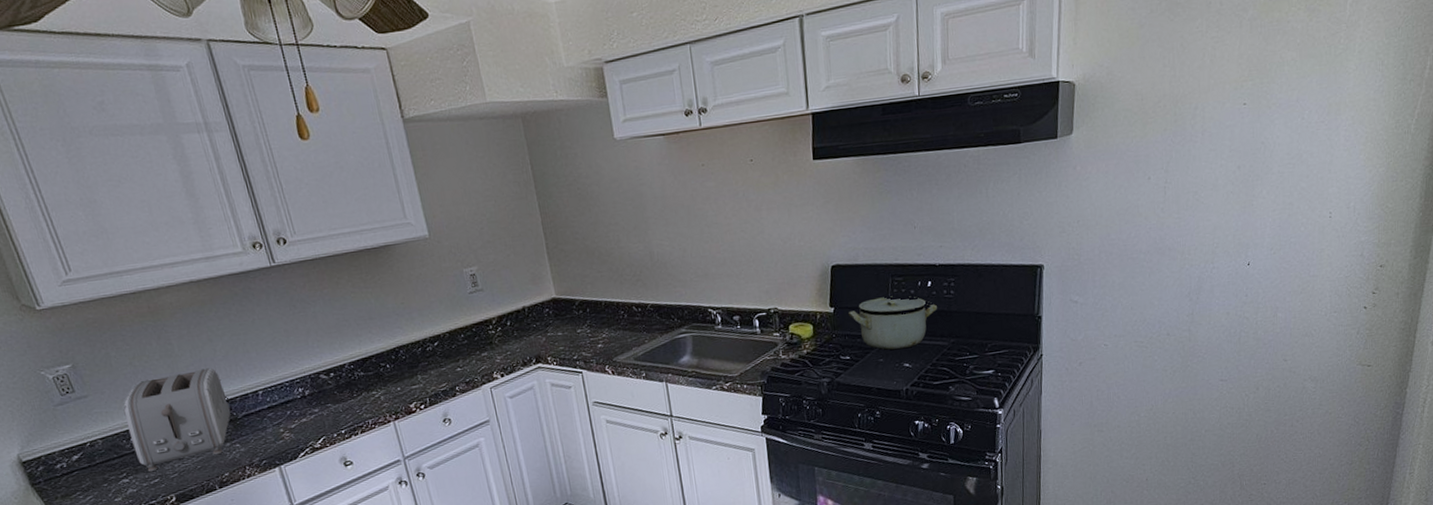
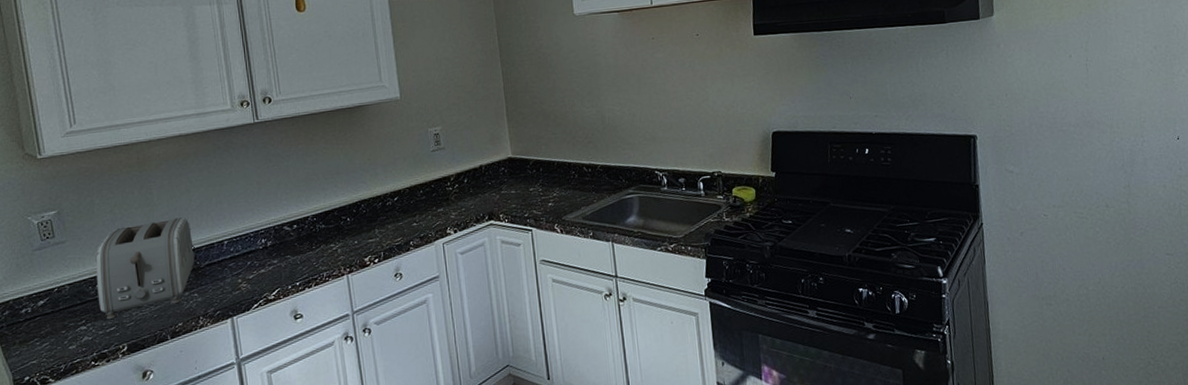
cooking pot: present [848,296,937,350] -> none [789,162,876,216]

